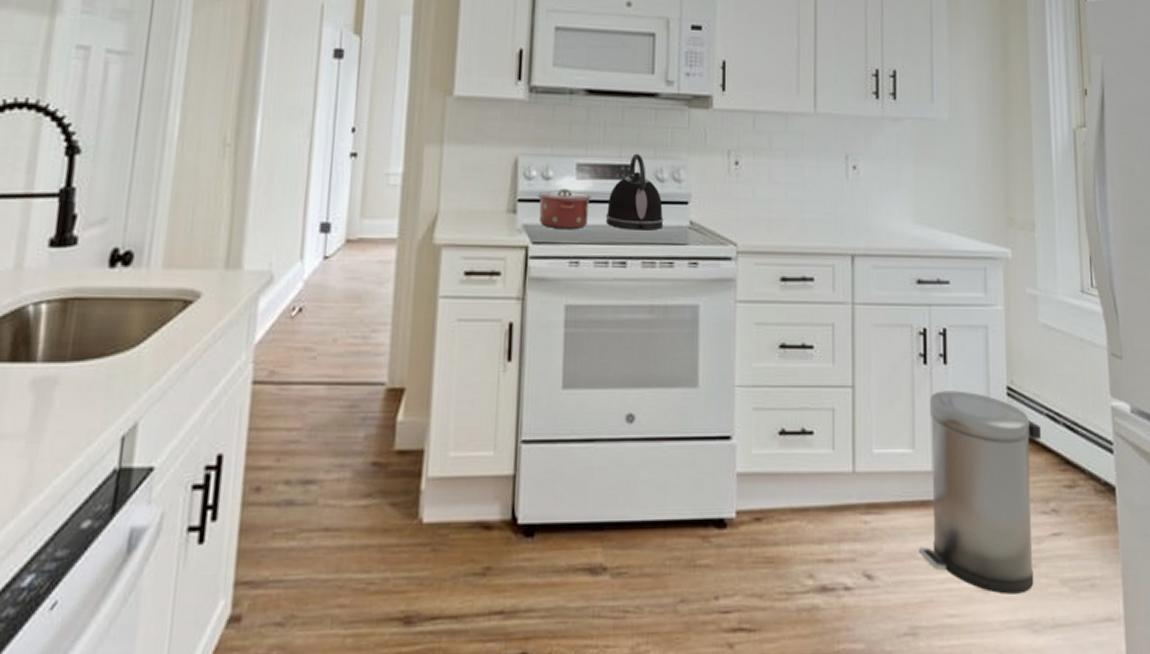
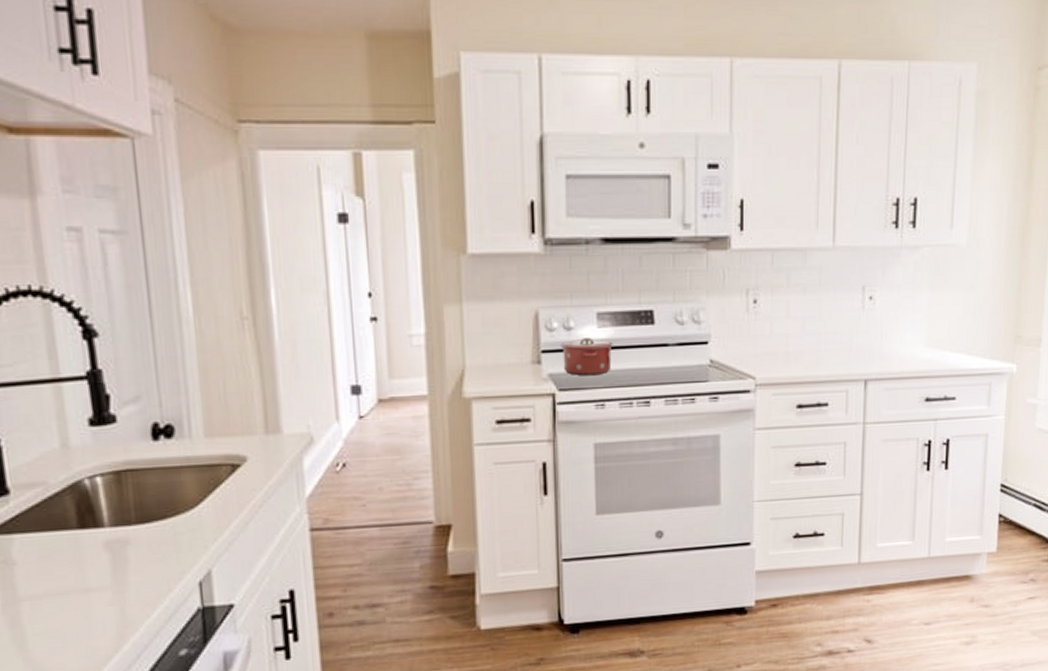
kettle: present [605,153,664,231] -> none [628,298,685,372]
pedal bin: present [918,390,1042,594] -> none [912,490,1028,645]

